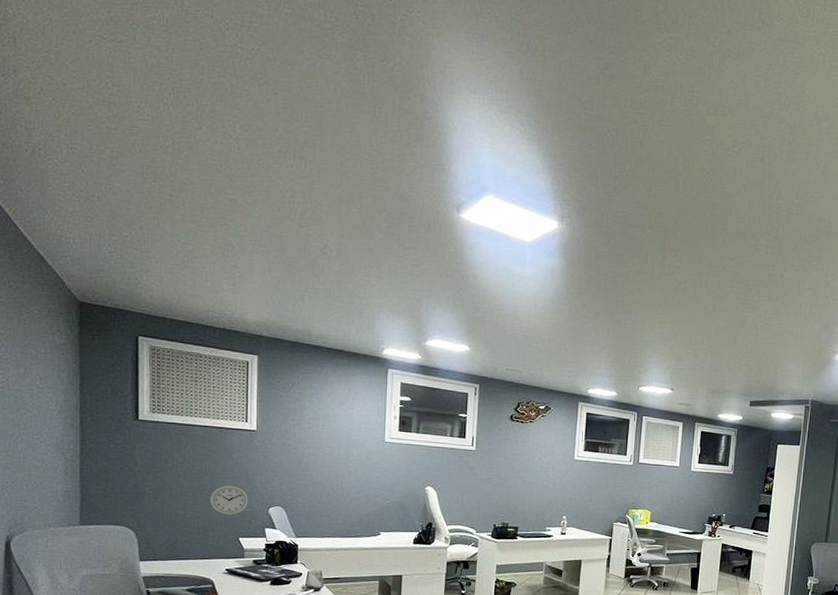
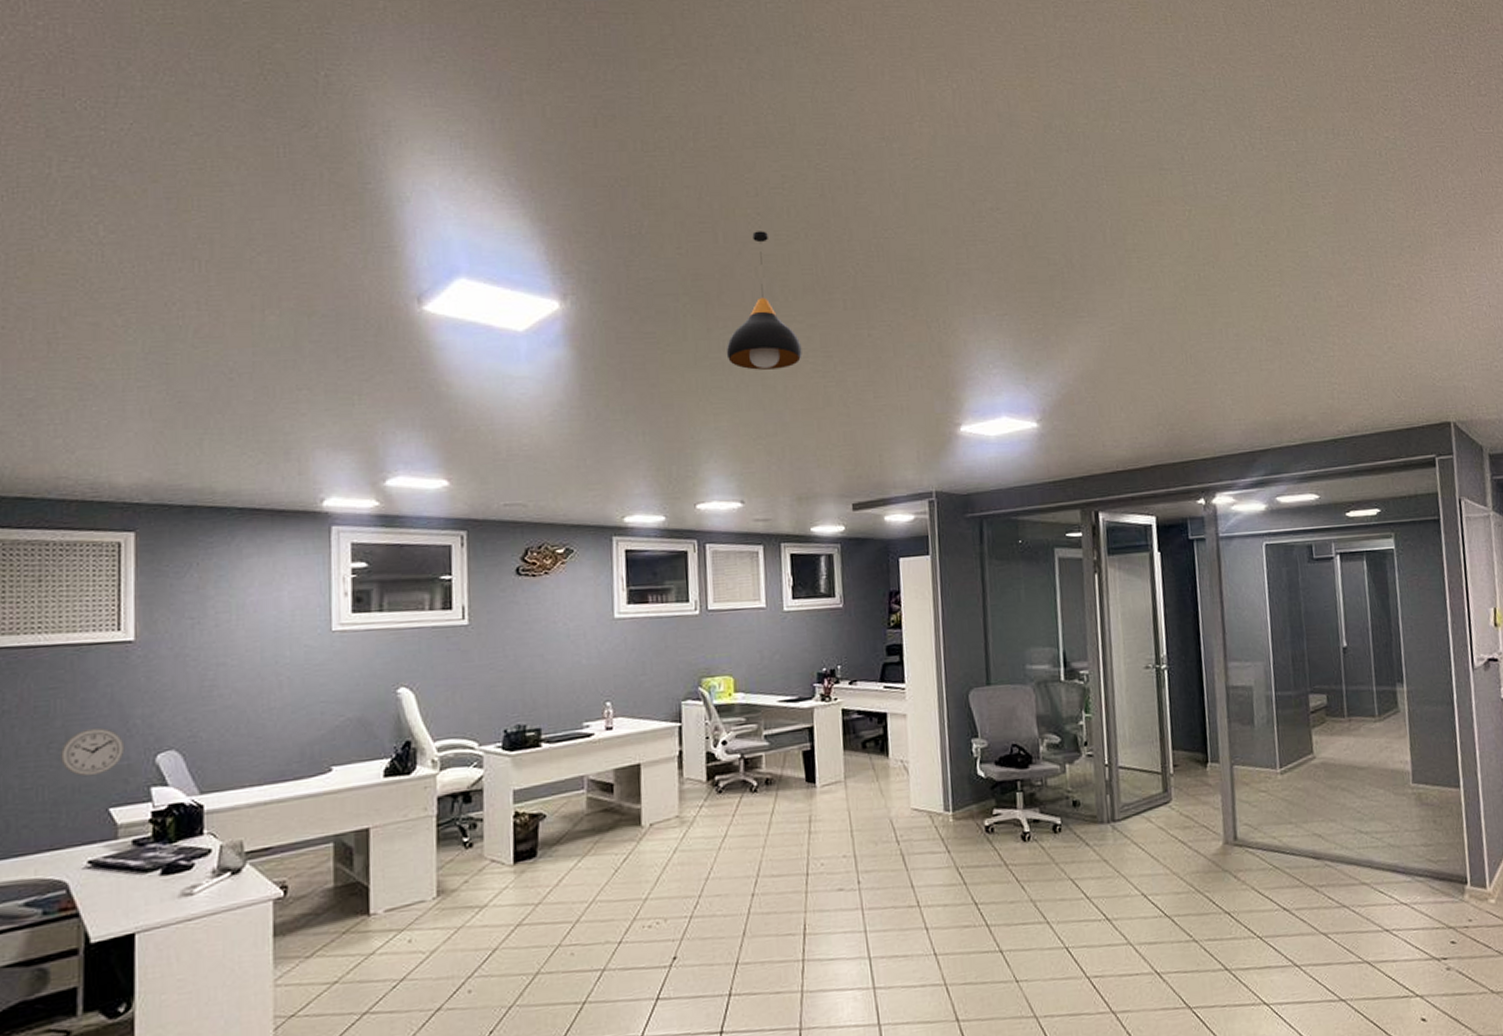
pendant light: none [674,183,730,294] -> present [726,231,802,370]

